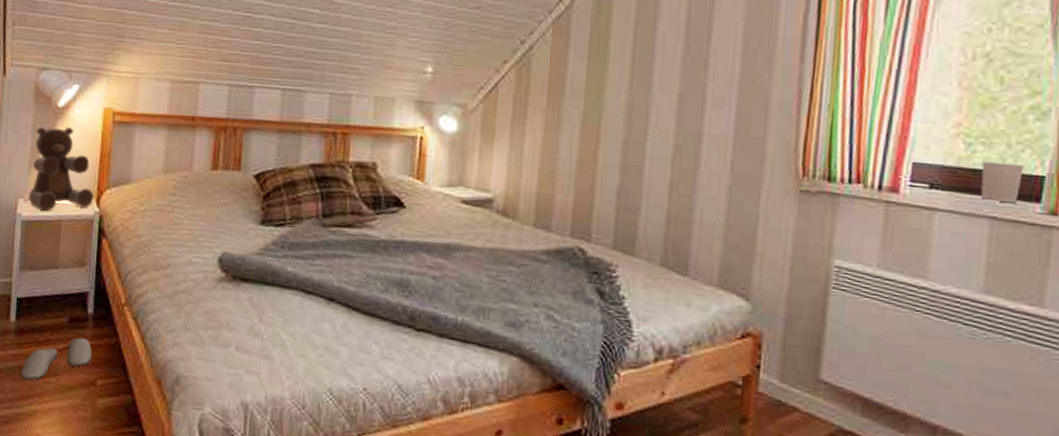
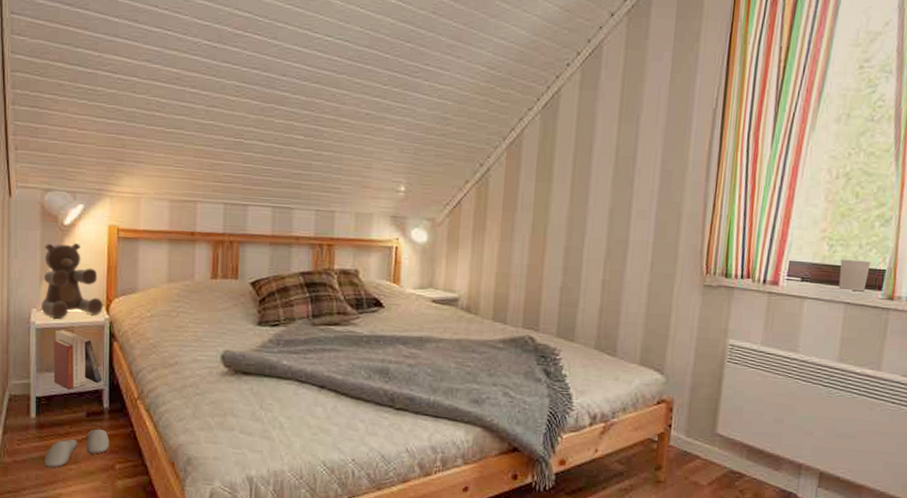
books: none [36,223,88,291] -> present [53,330,103,390]

